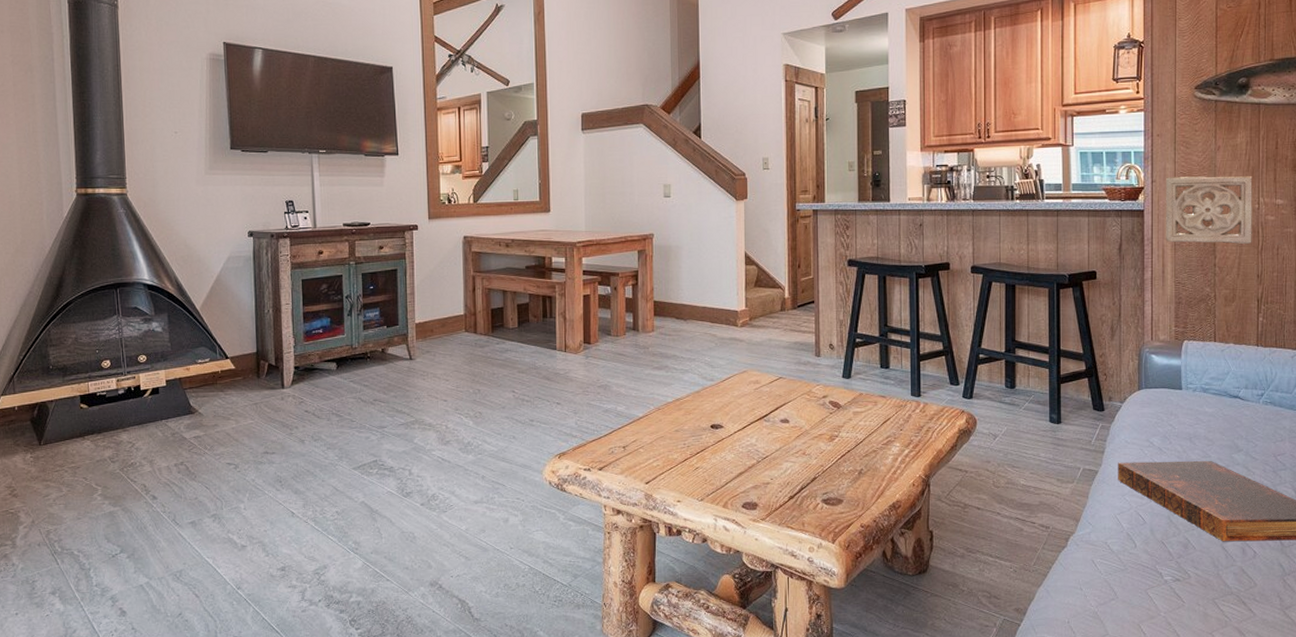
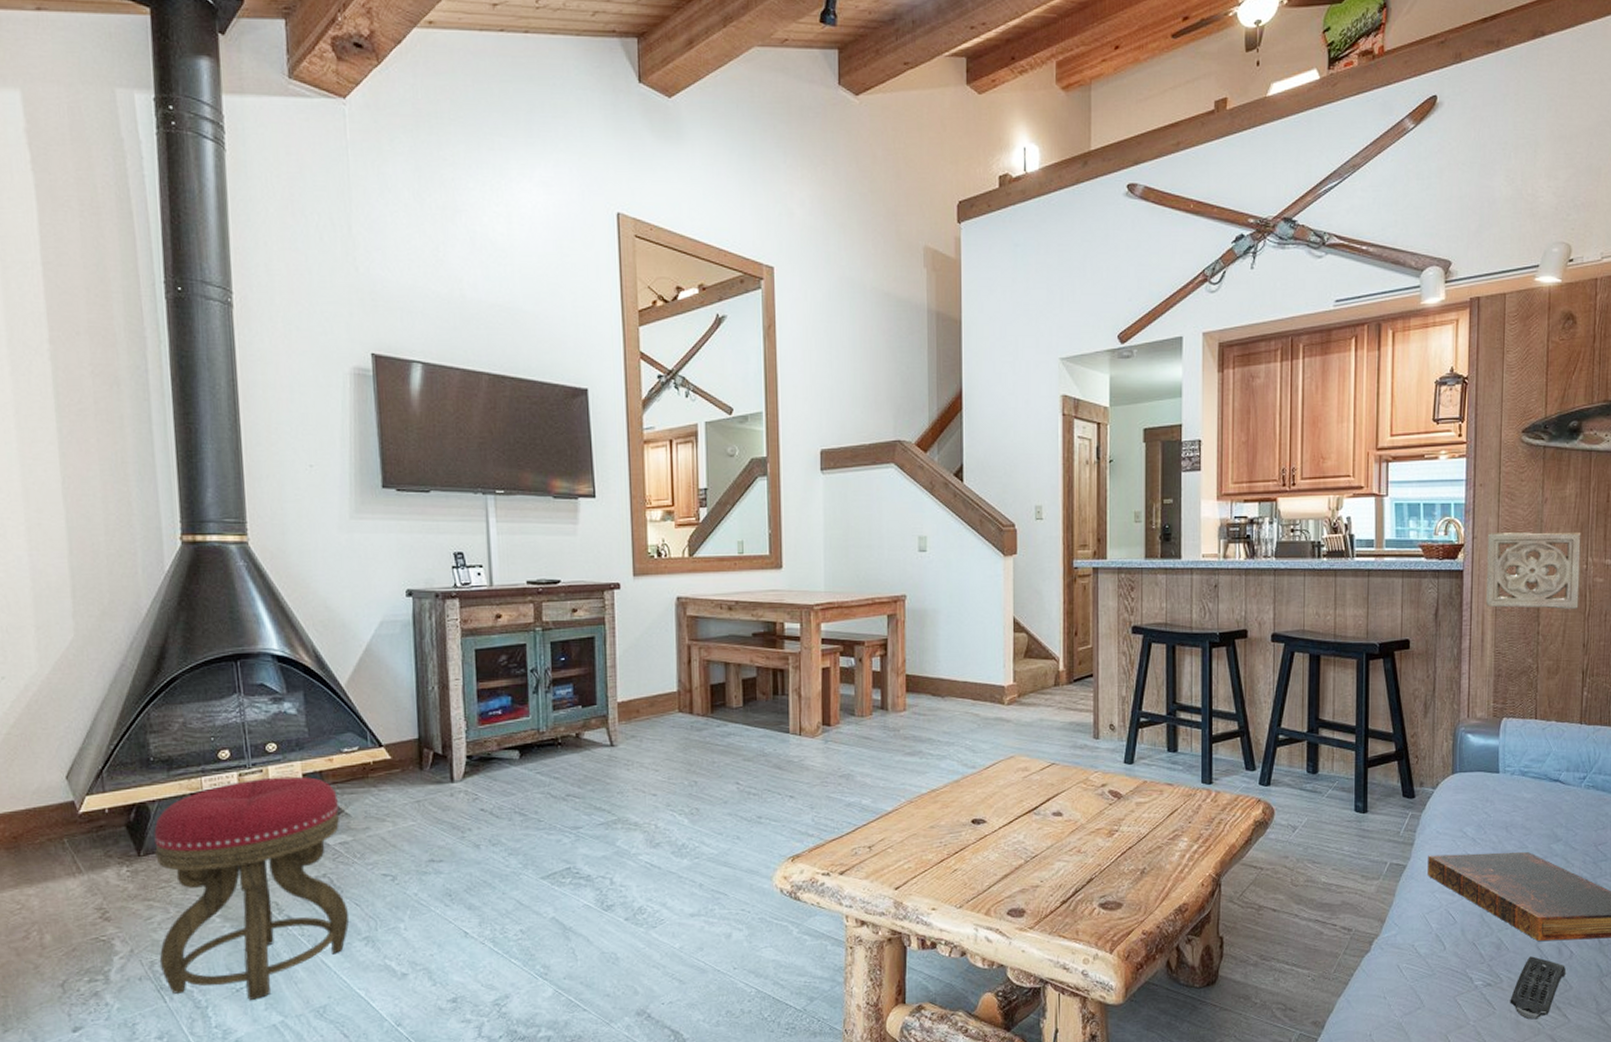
stool: none [51,382,201,564] -> present [154,776,350,1000]
remote control: none [1198,555,1250,613] -> present [1510,956,1566,1020]

